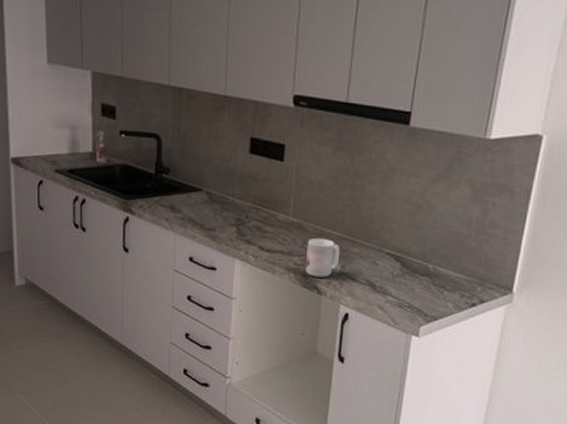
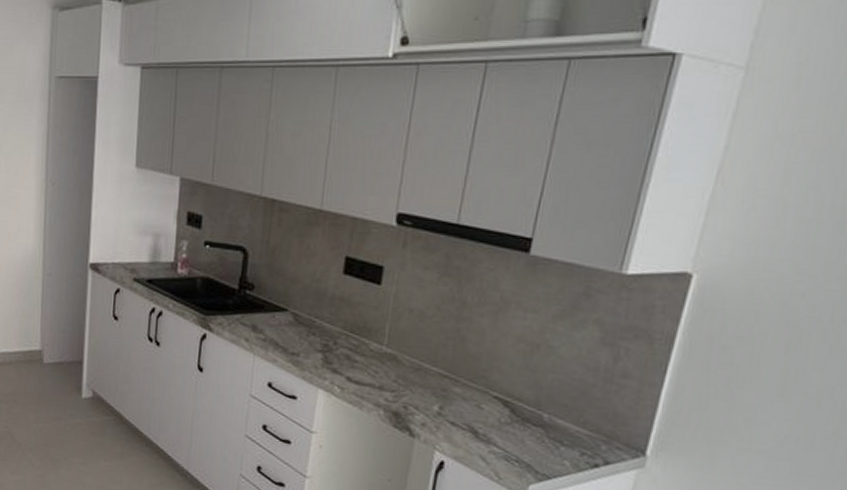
mug: present [305,237,340,277] -> none [397,372,439,418]

